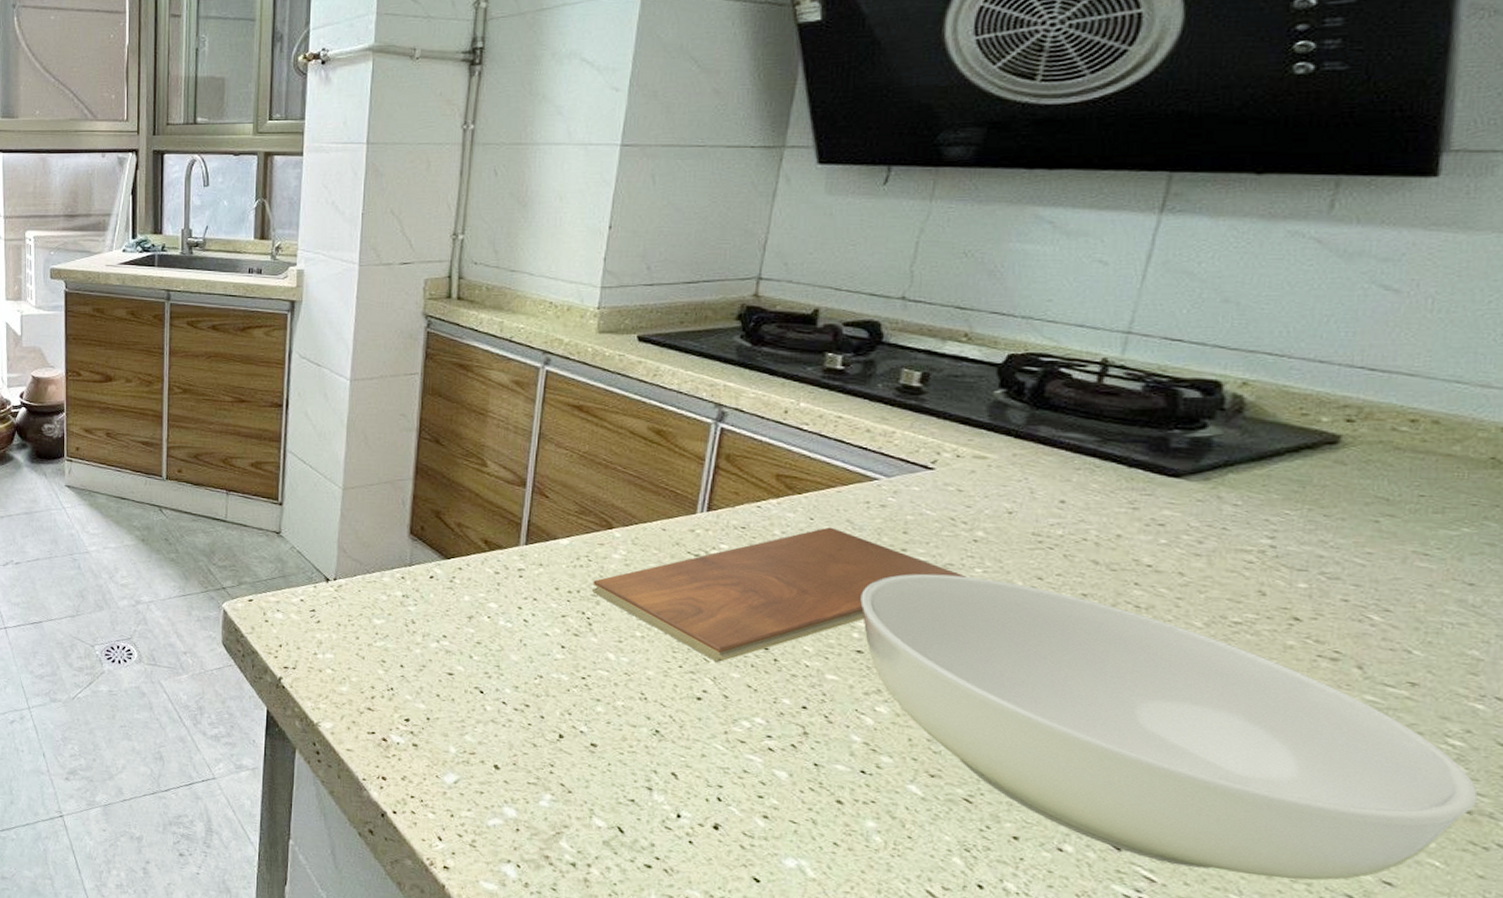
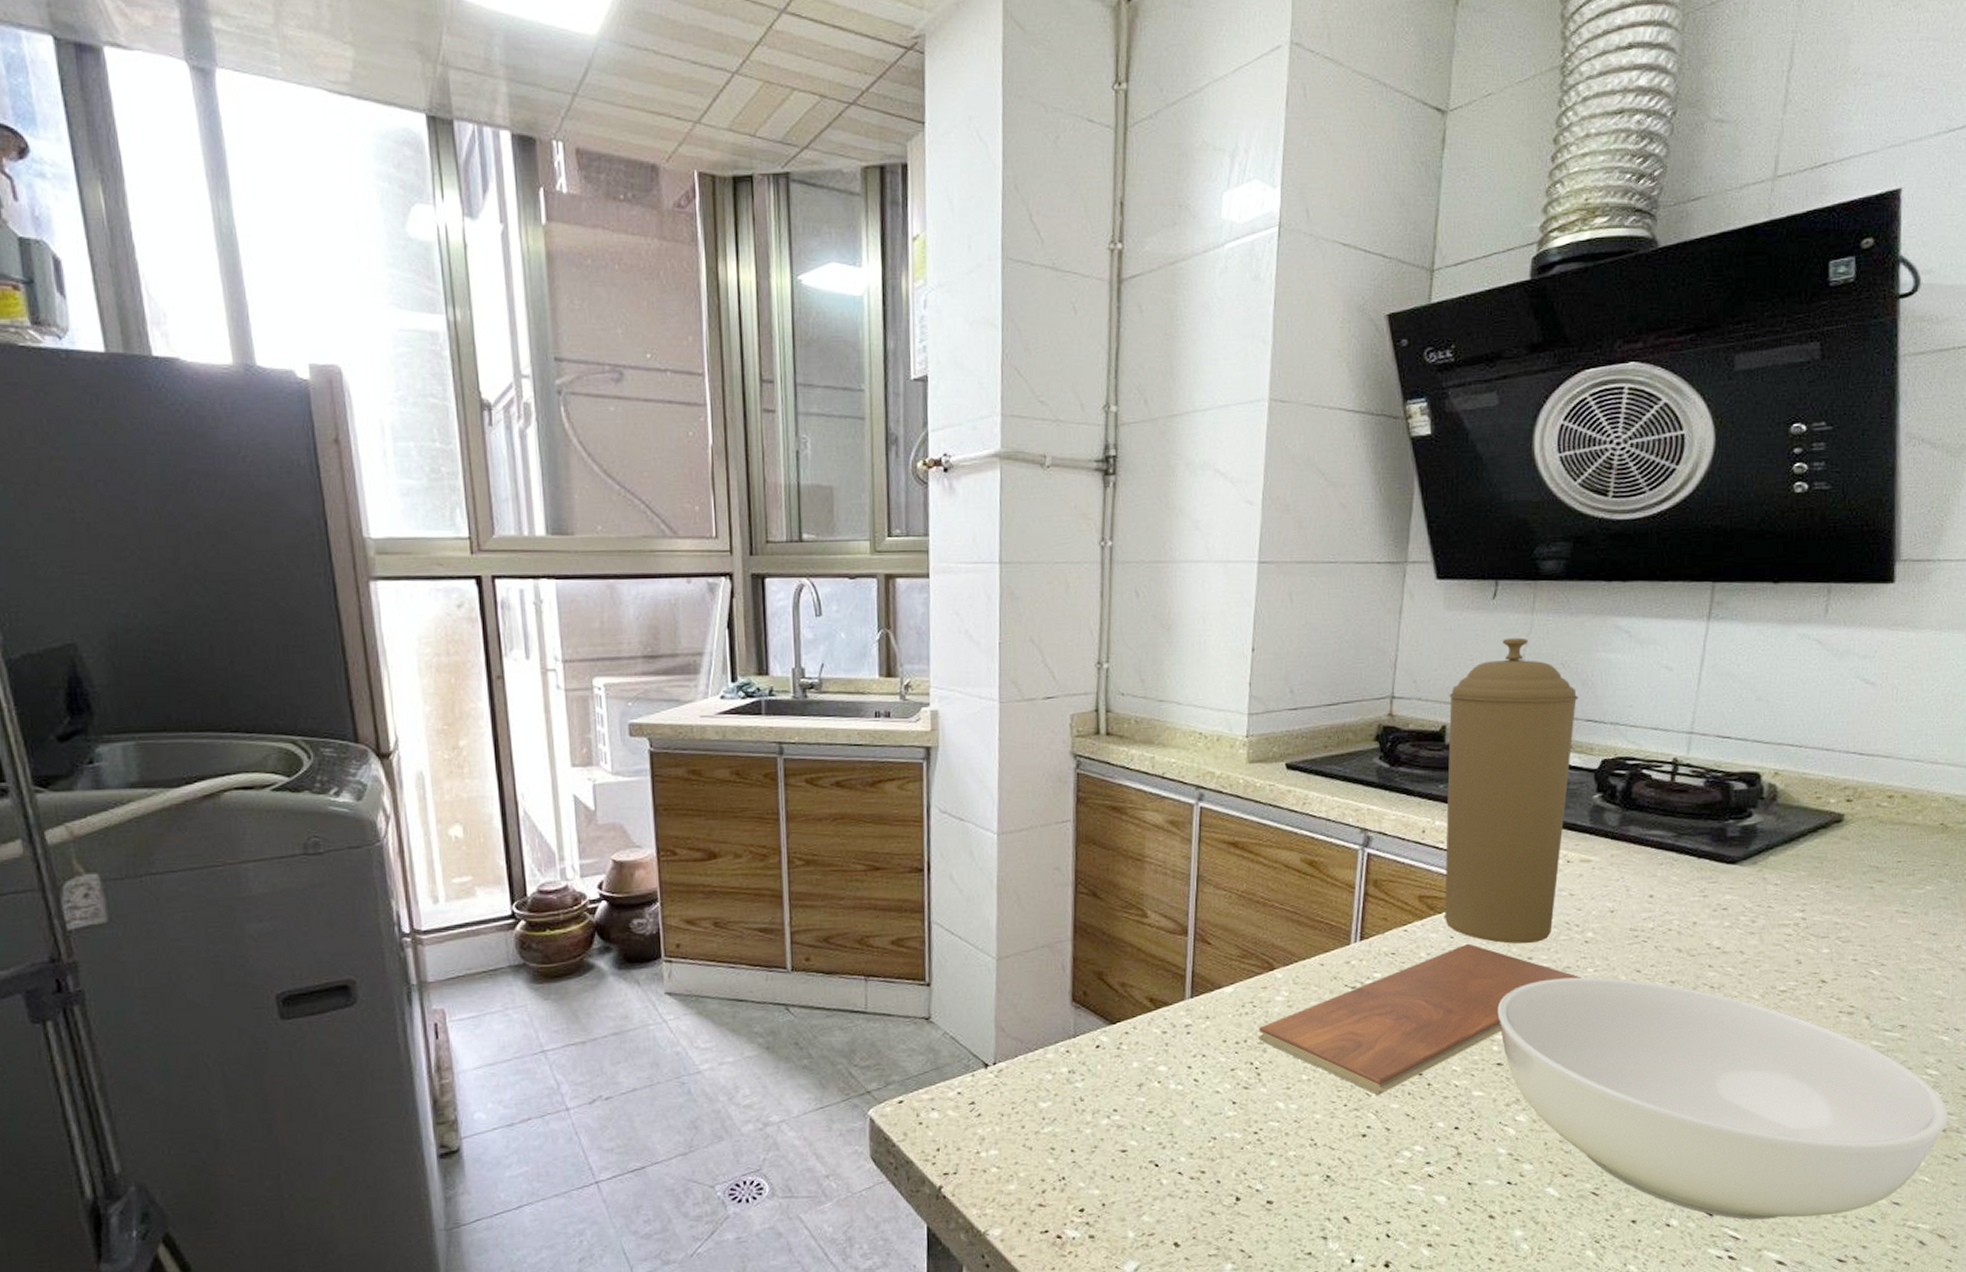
canister: none [805,224,982,535] -> present [1445,637,1578,944]

